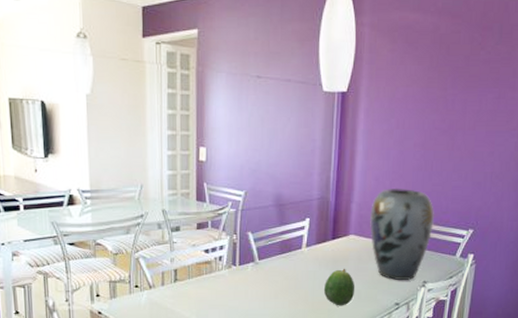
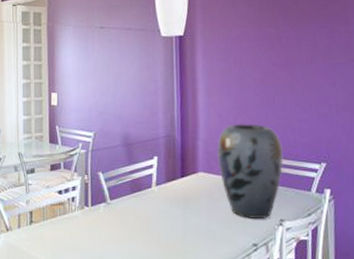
fruit: present [323,268,355,306] -> none [176,207,210,248]

